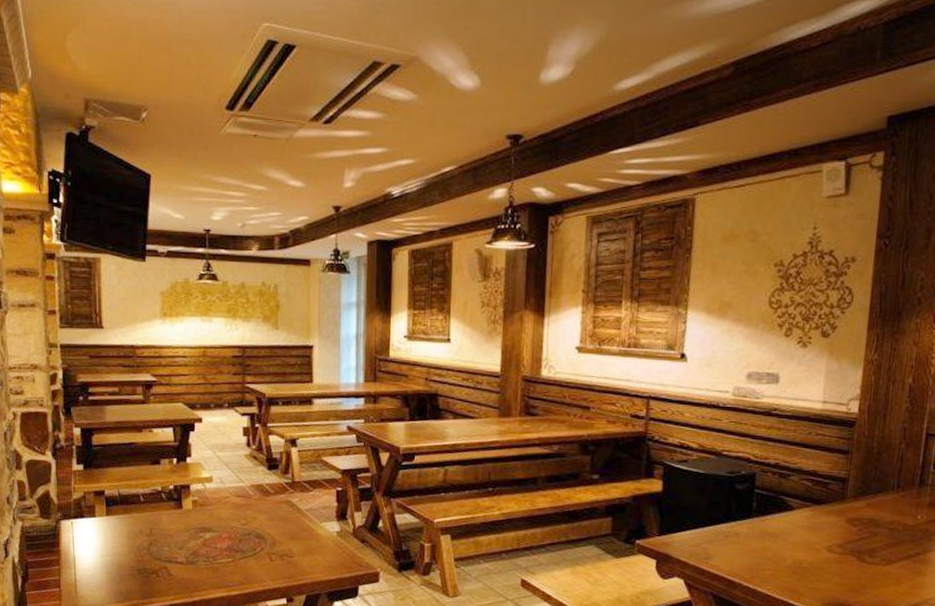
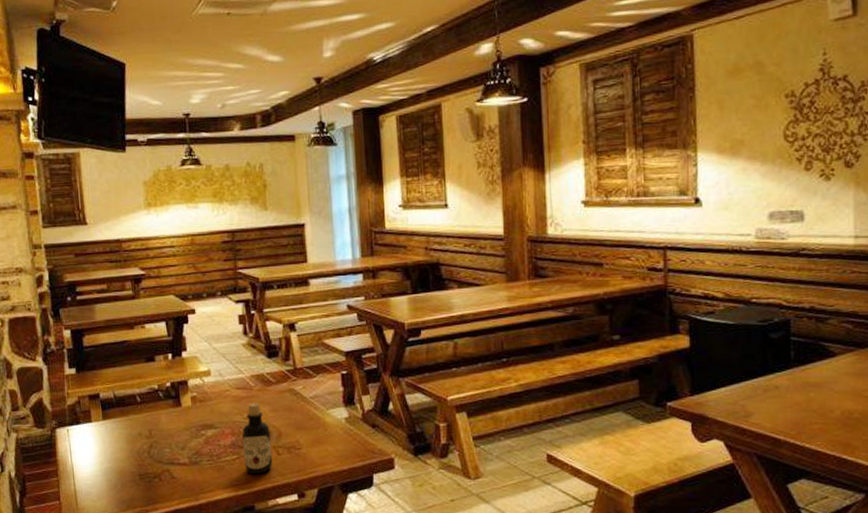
bottle: none [238,510,266,578] -> present [242,402,273,475]

